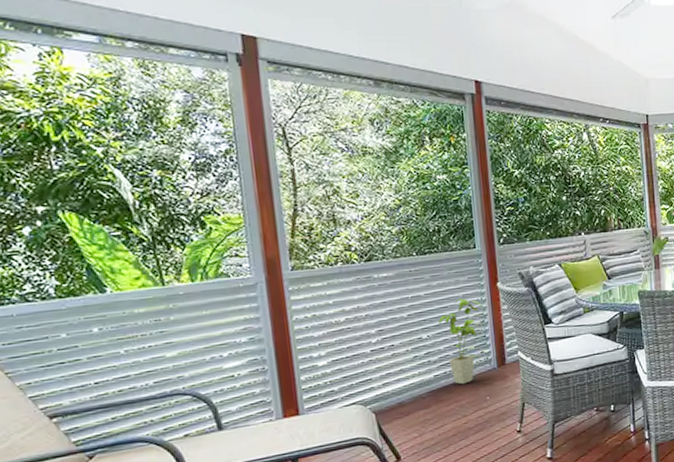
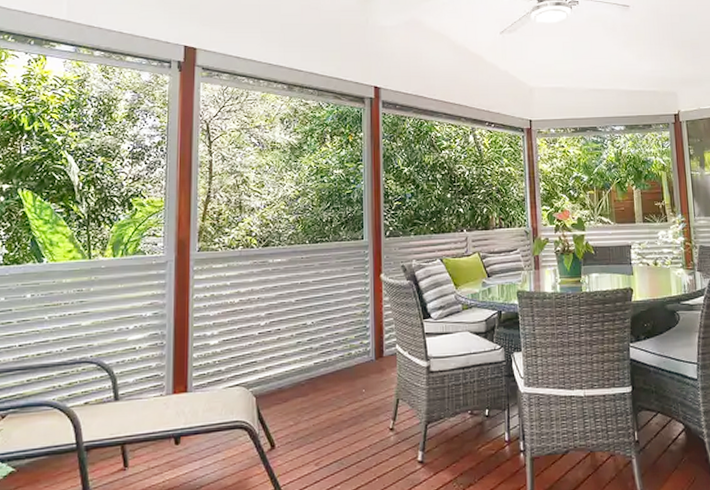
house plant: present [438,298,484,385] -> none [323,287,367,375]

